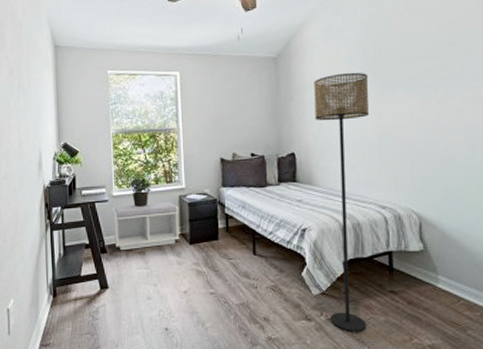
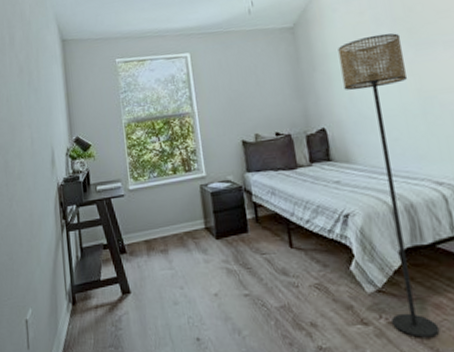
bench: present [113,202,180,251] -> none [130,192,205,250]
potted plant: present [125,176,152,207] -> none [141,167,170,200]

